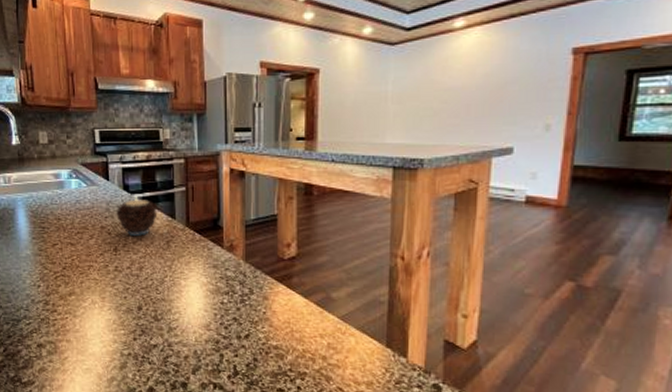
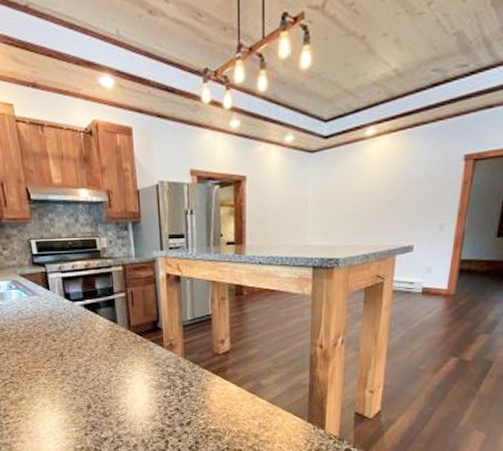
candle: present [116,197,158,236] -> none [59,304,100,341]

